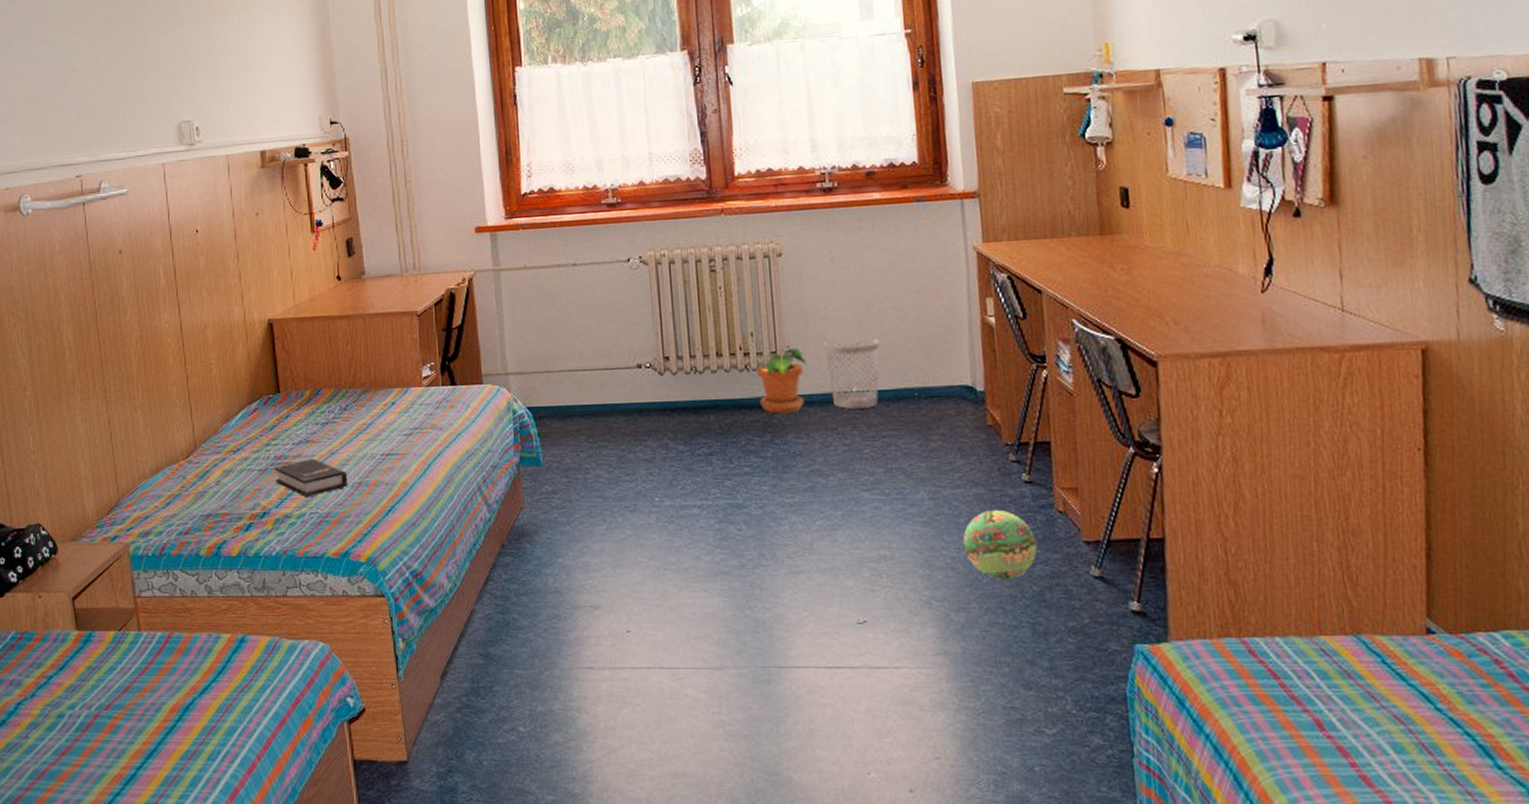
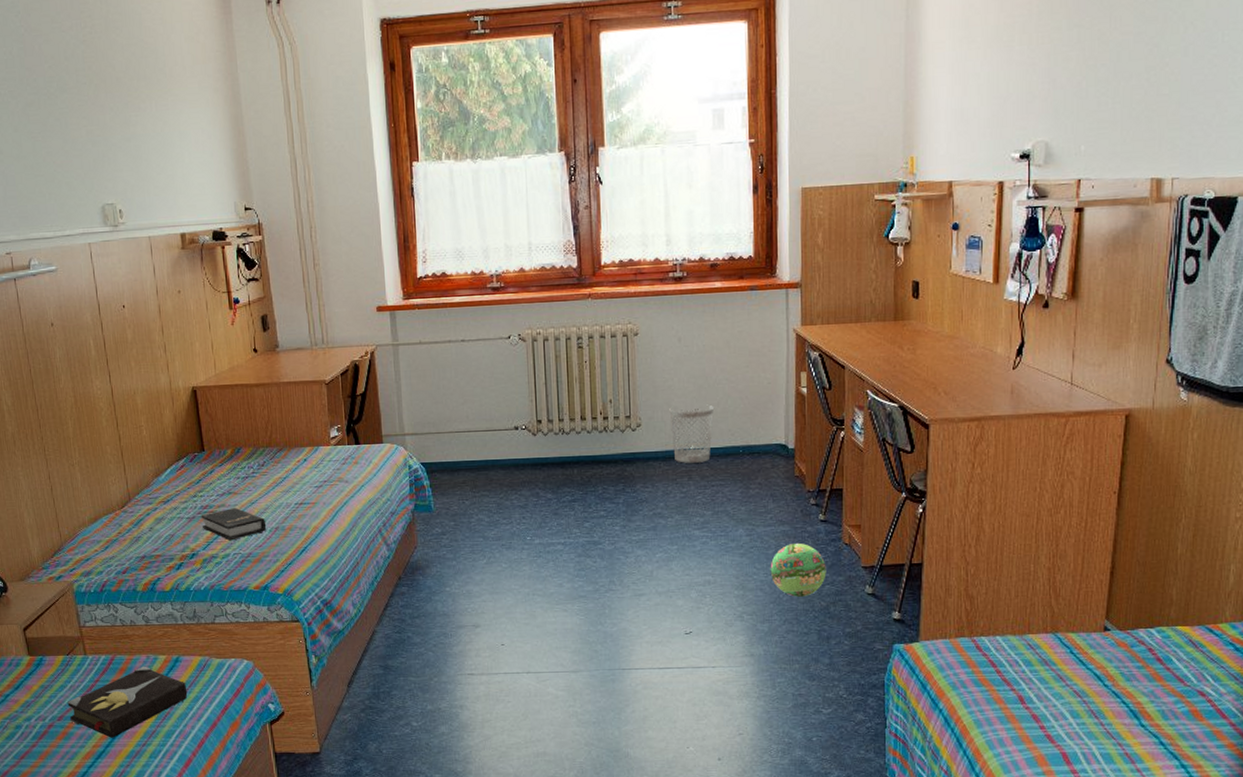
hardback book: none [117,646,253,734] -> present [67,666,188,738]
potted plant: present [756,344,806,414] -> none [613,410,654,468]

